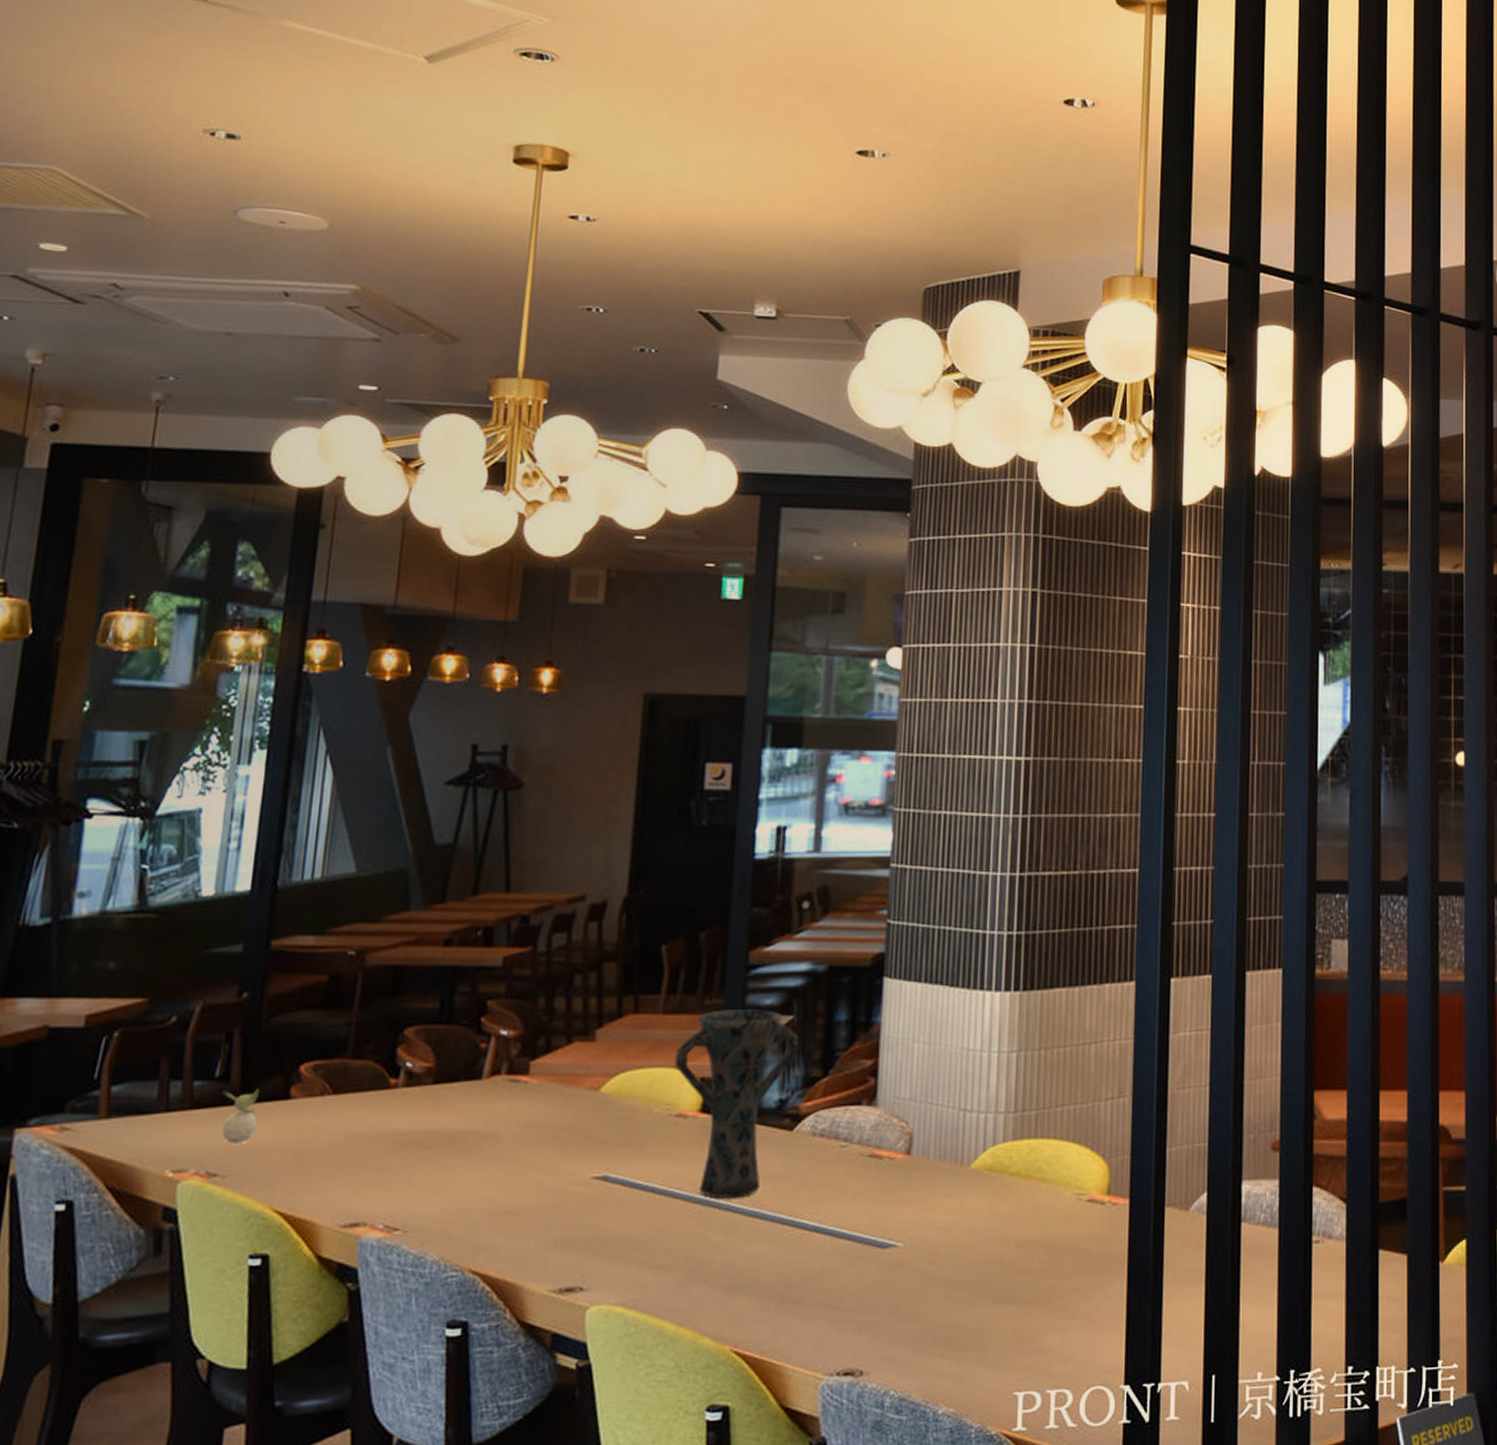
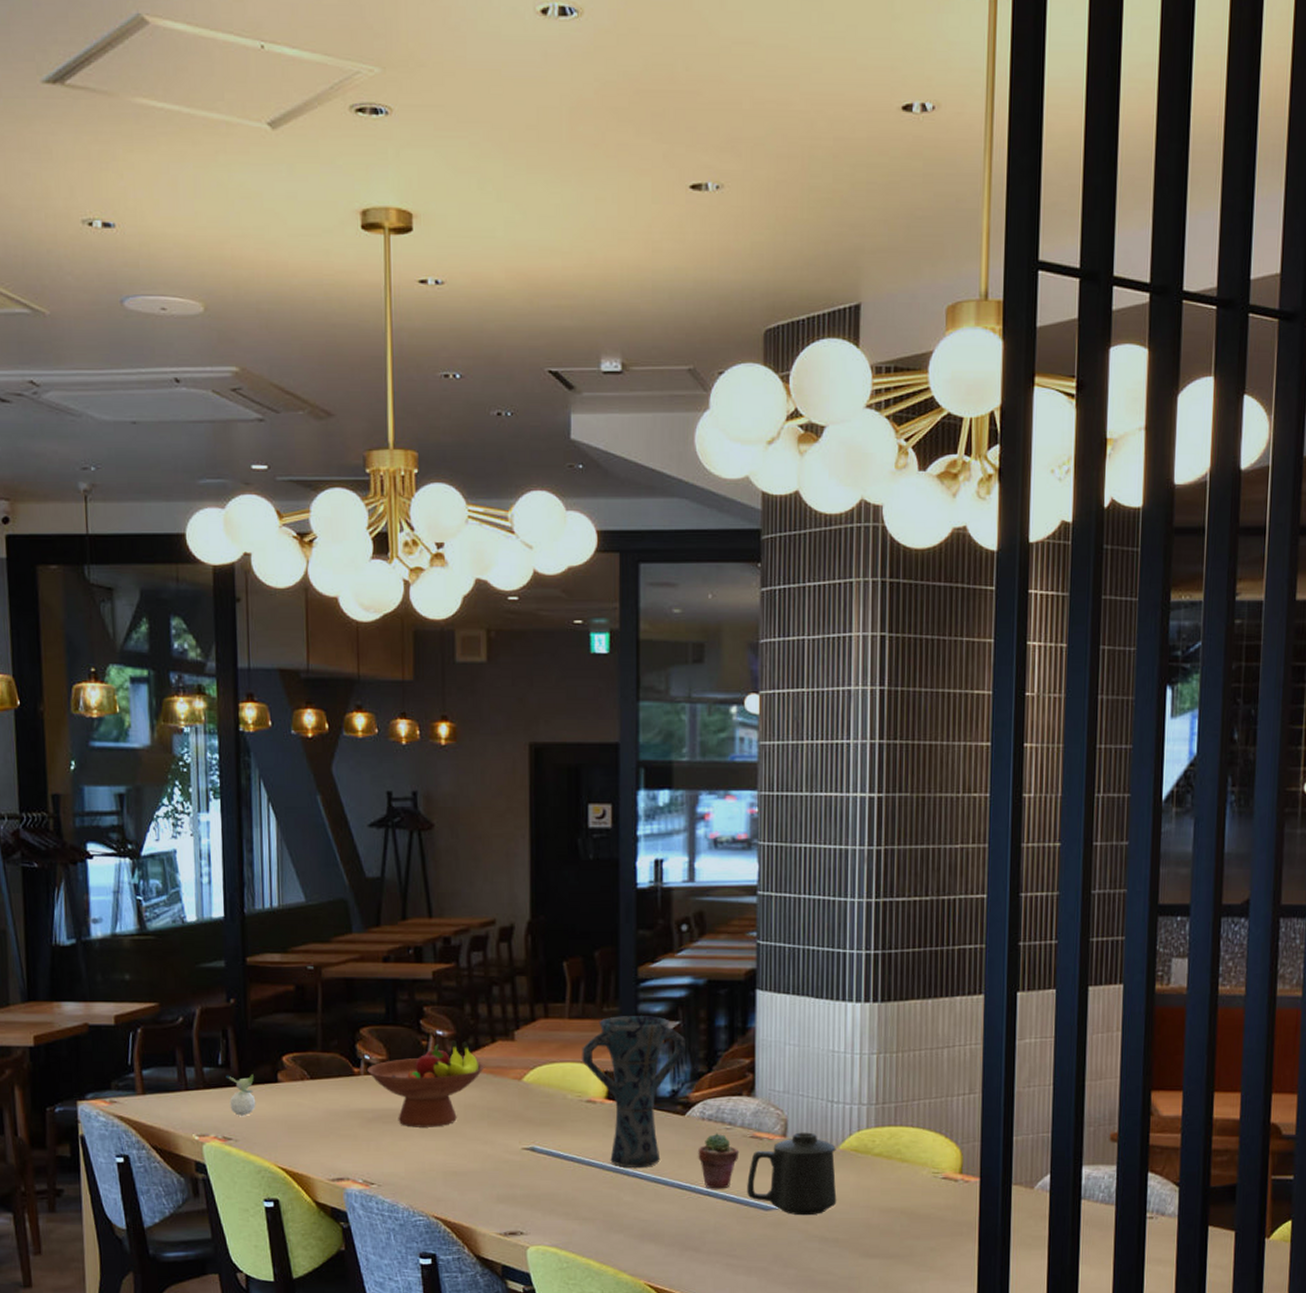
fruit bowl: none [407,1042,556,1154] -> present [367,1040,485,1127]
potted succulent: none [805,1152,855,1223] -> present [698,1133,740,1189]
mug: none [861,1148,968,1254] -> present [747,1132,837,1216]

